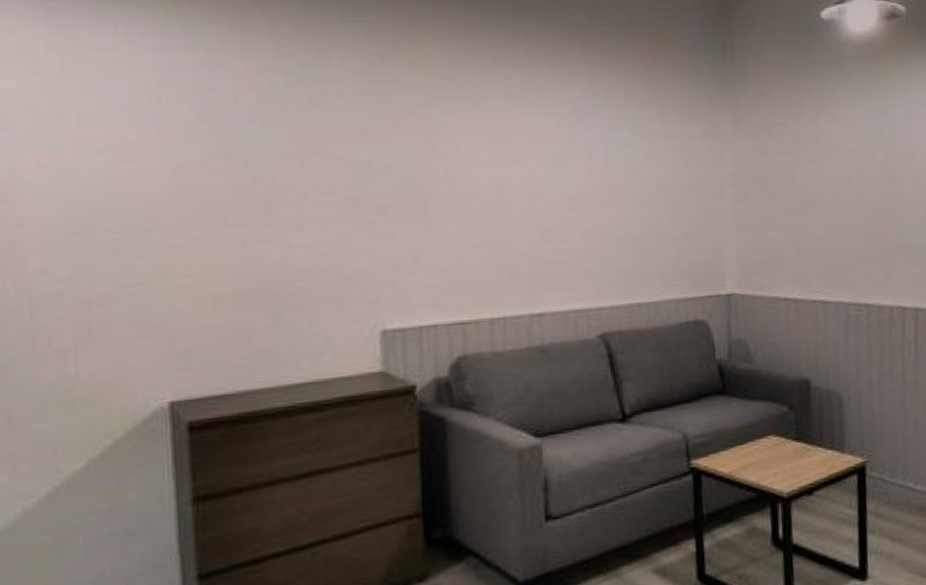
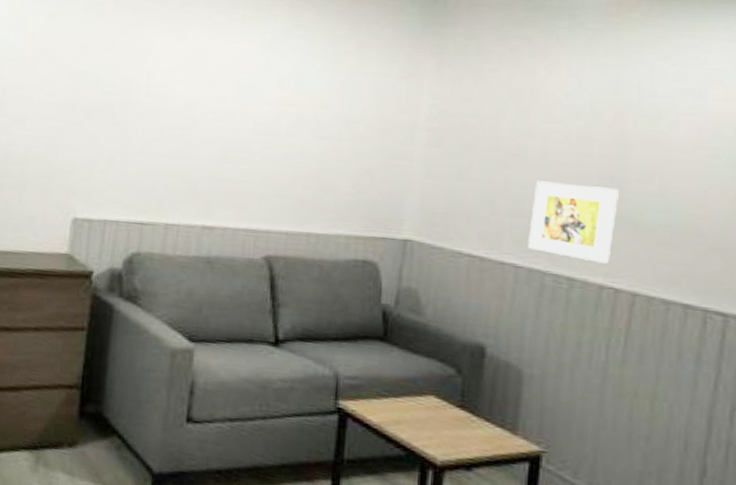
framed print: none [830,219,896,287] -> present [528,181,619,264]

